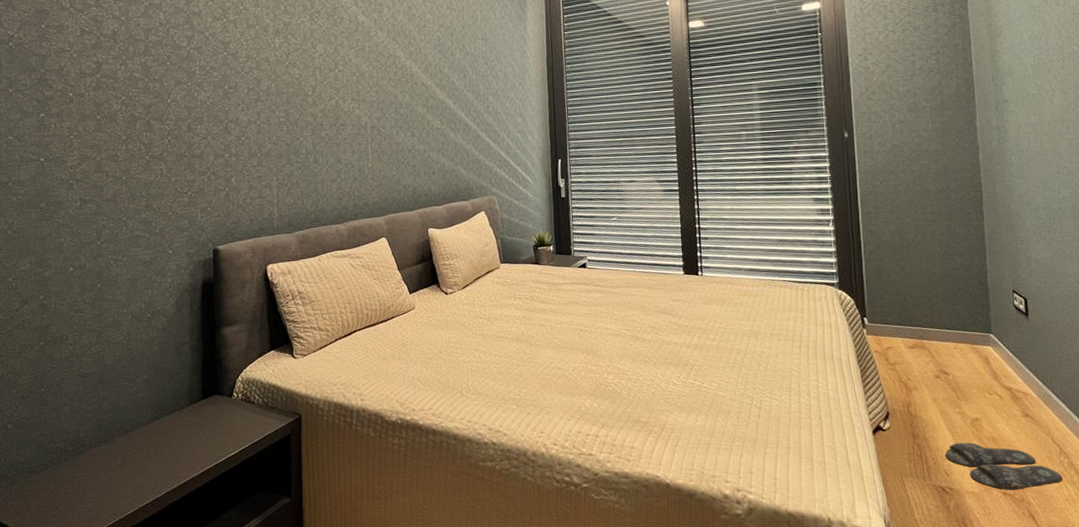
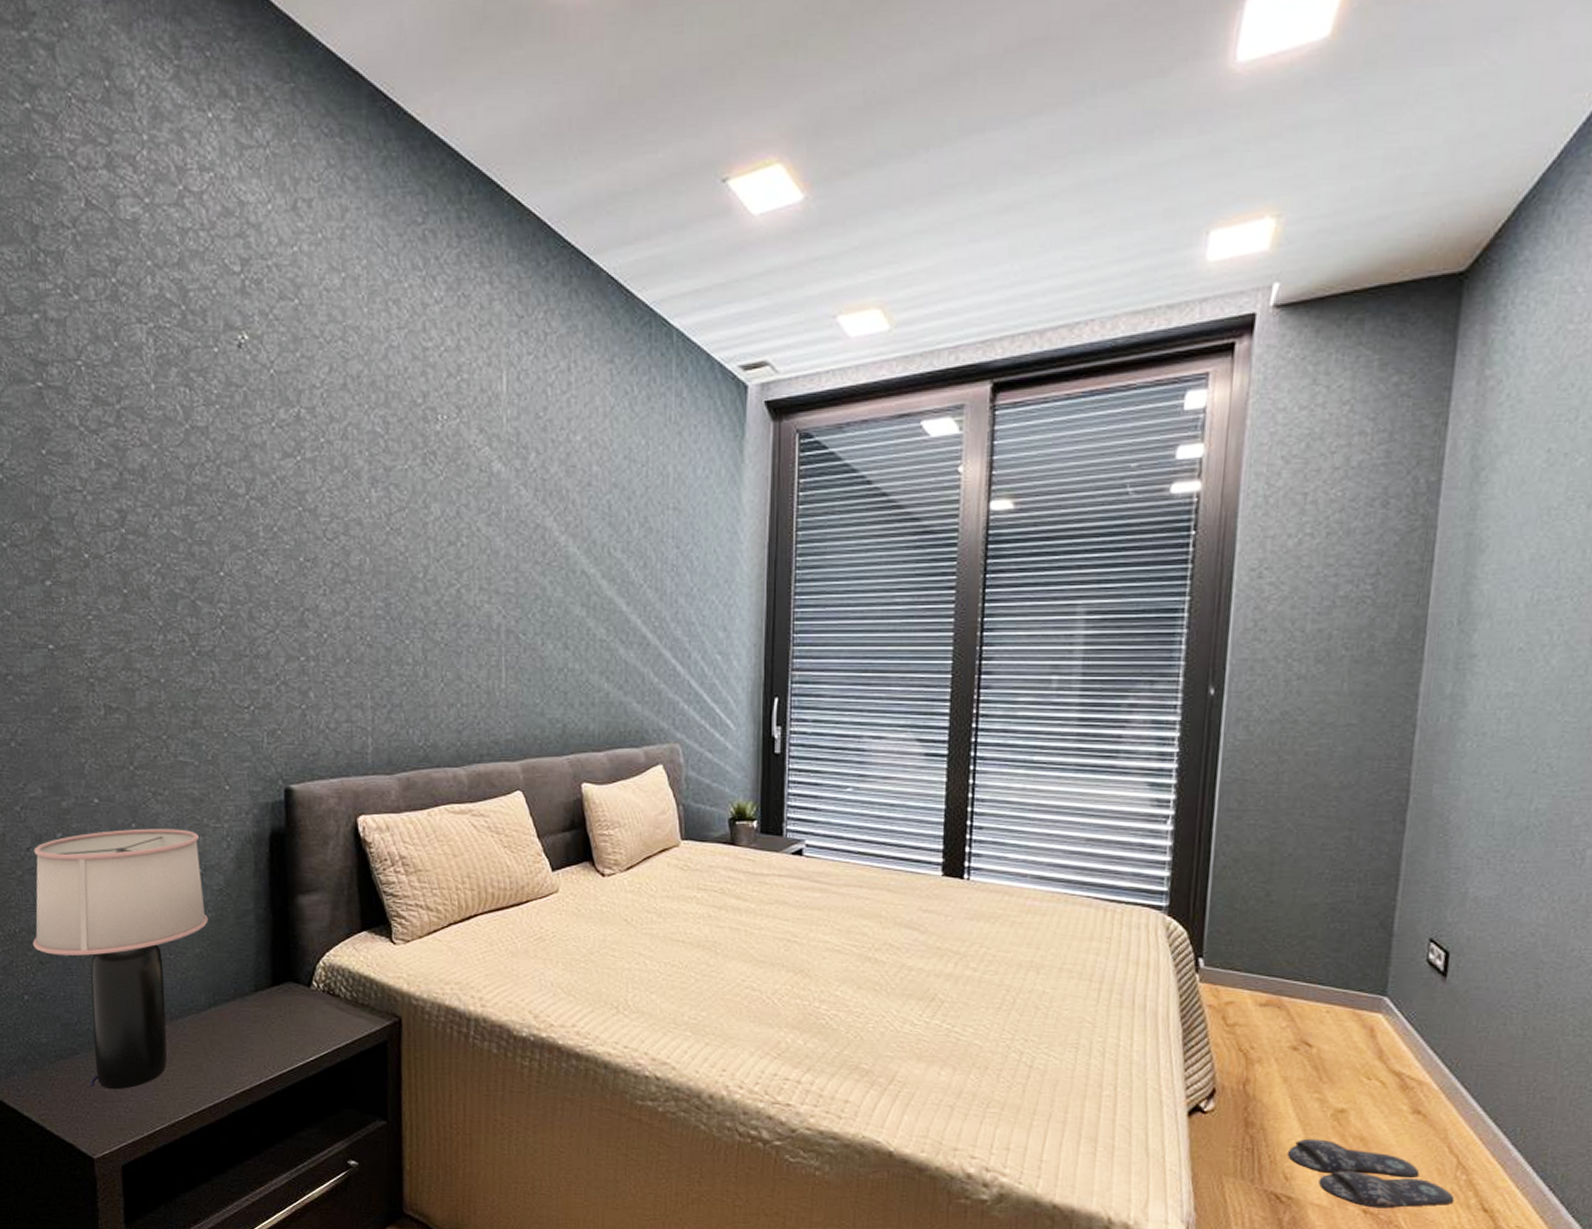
table lamp: none [17,285,154,495] -> present [33,828,208,1090]

